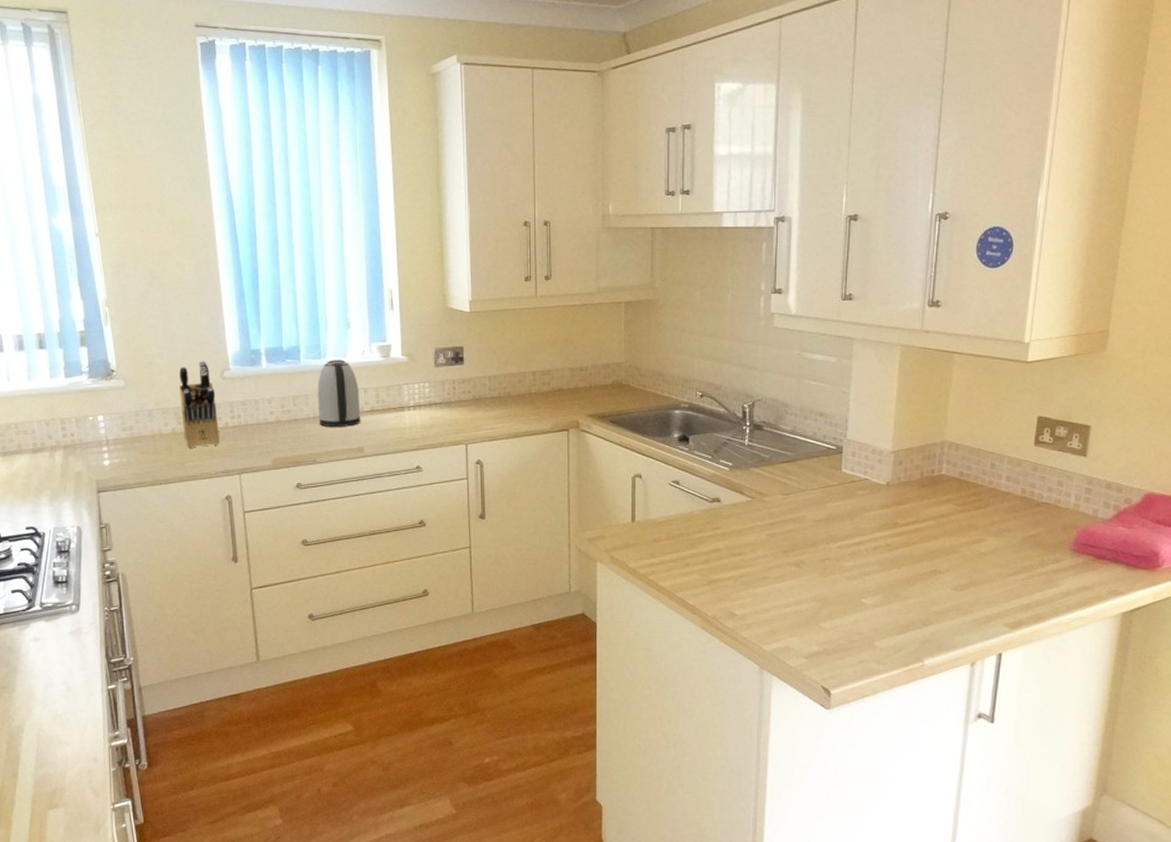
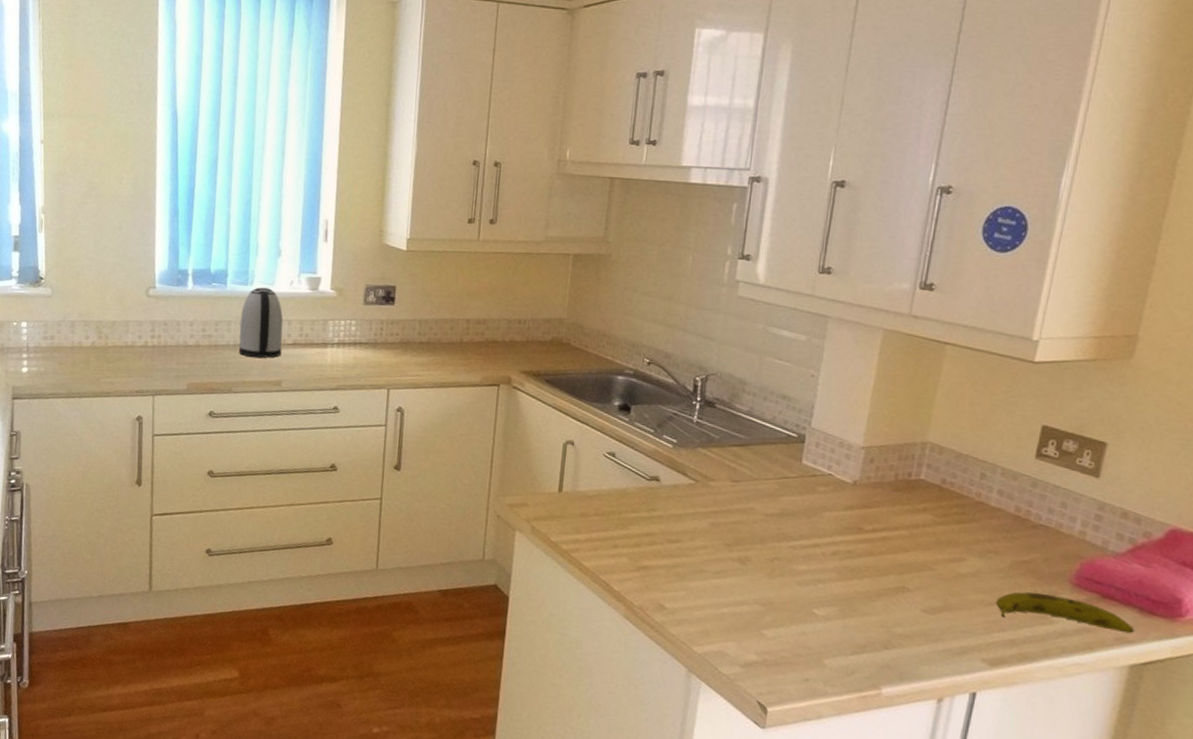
knife block: present [179,361,220,448] -> none [102,276,139,364]
fruit: none [1011,561,1124,587] -> present [995,592,1135,634]

